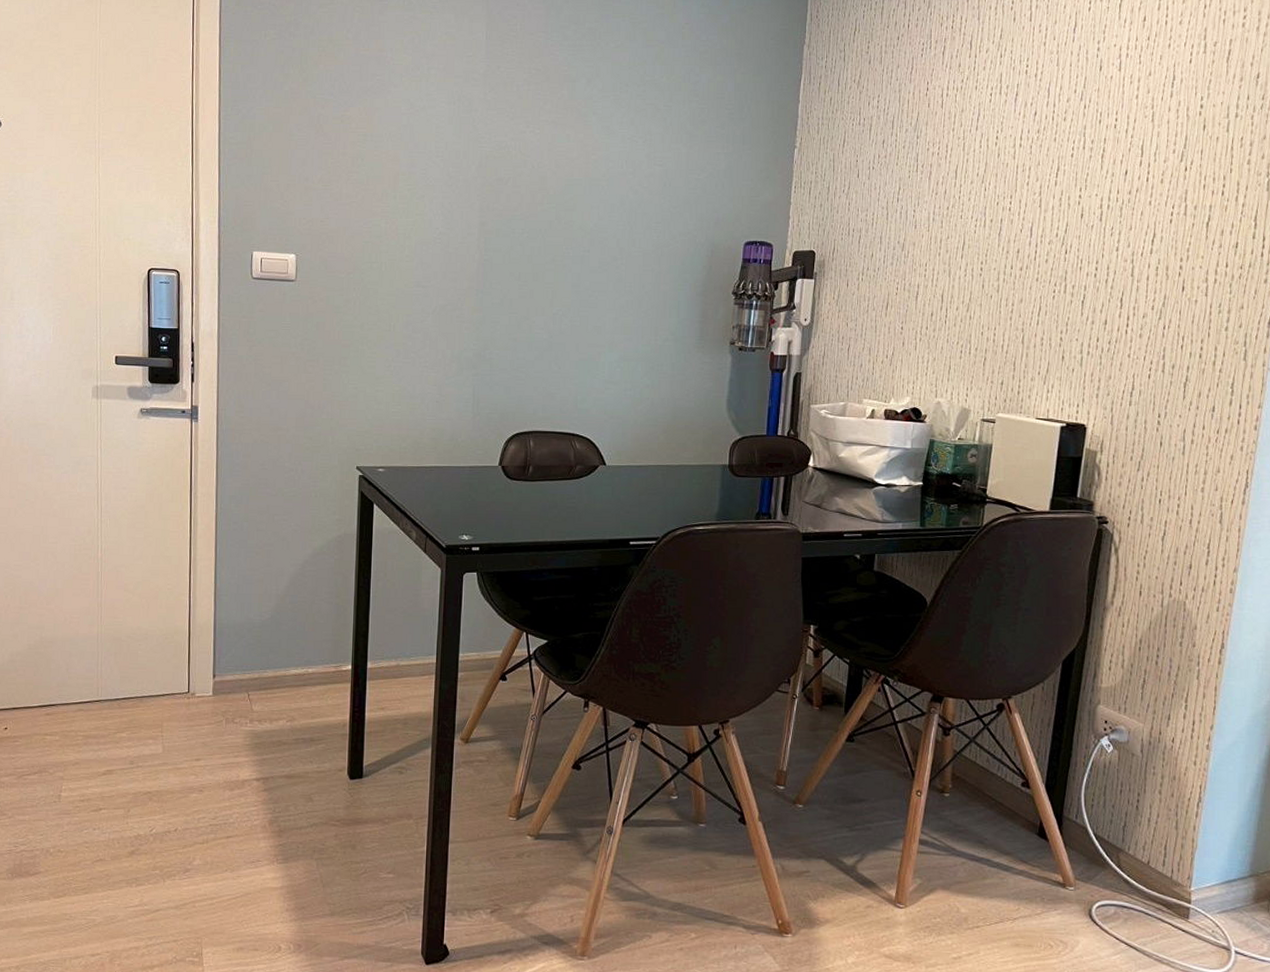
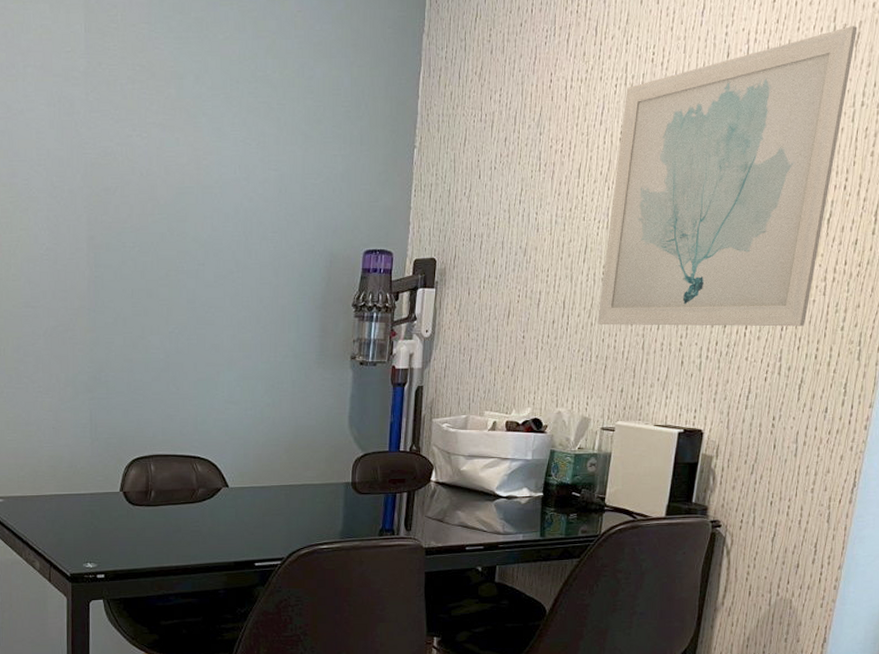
wall art: none [976,44,1228,326] -> present [597,26,858,327]

